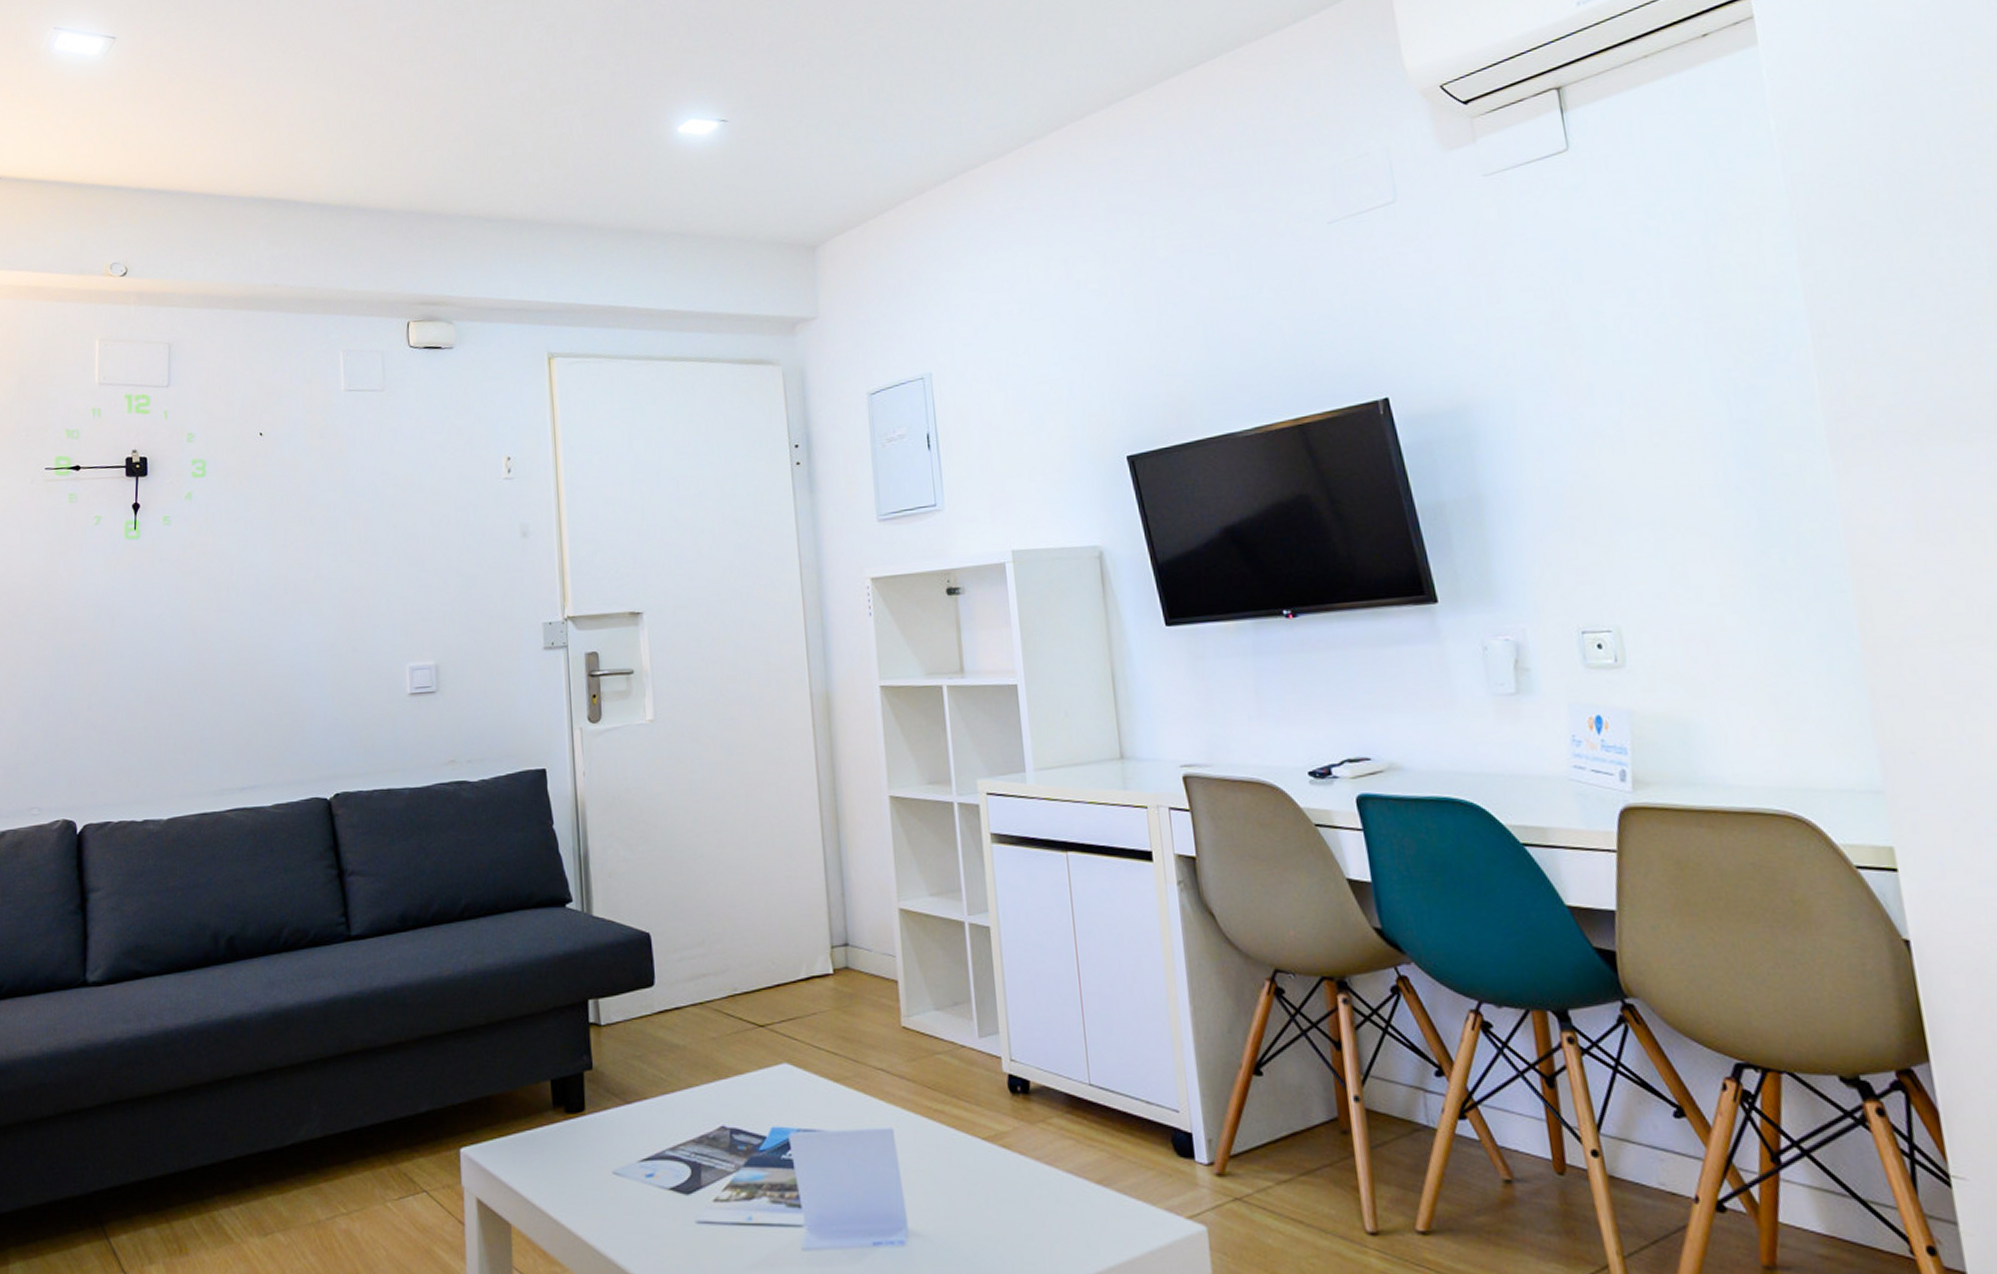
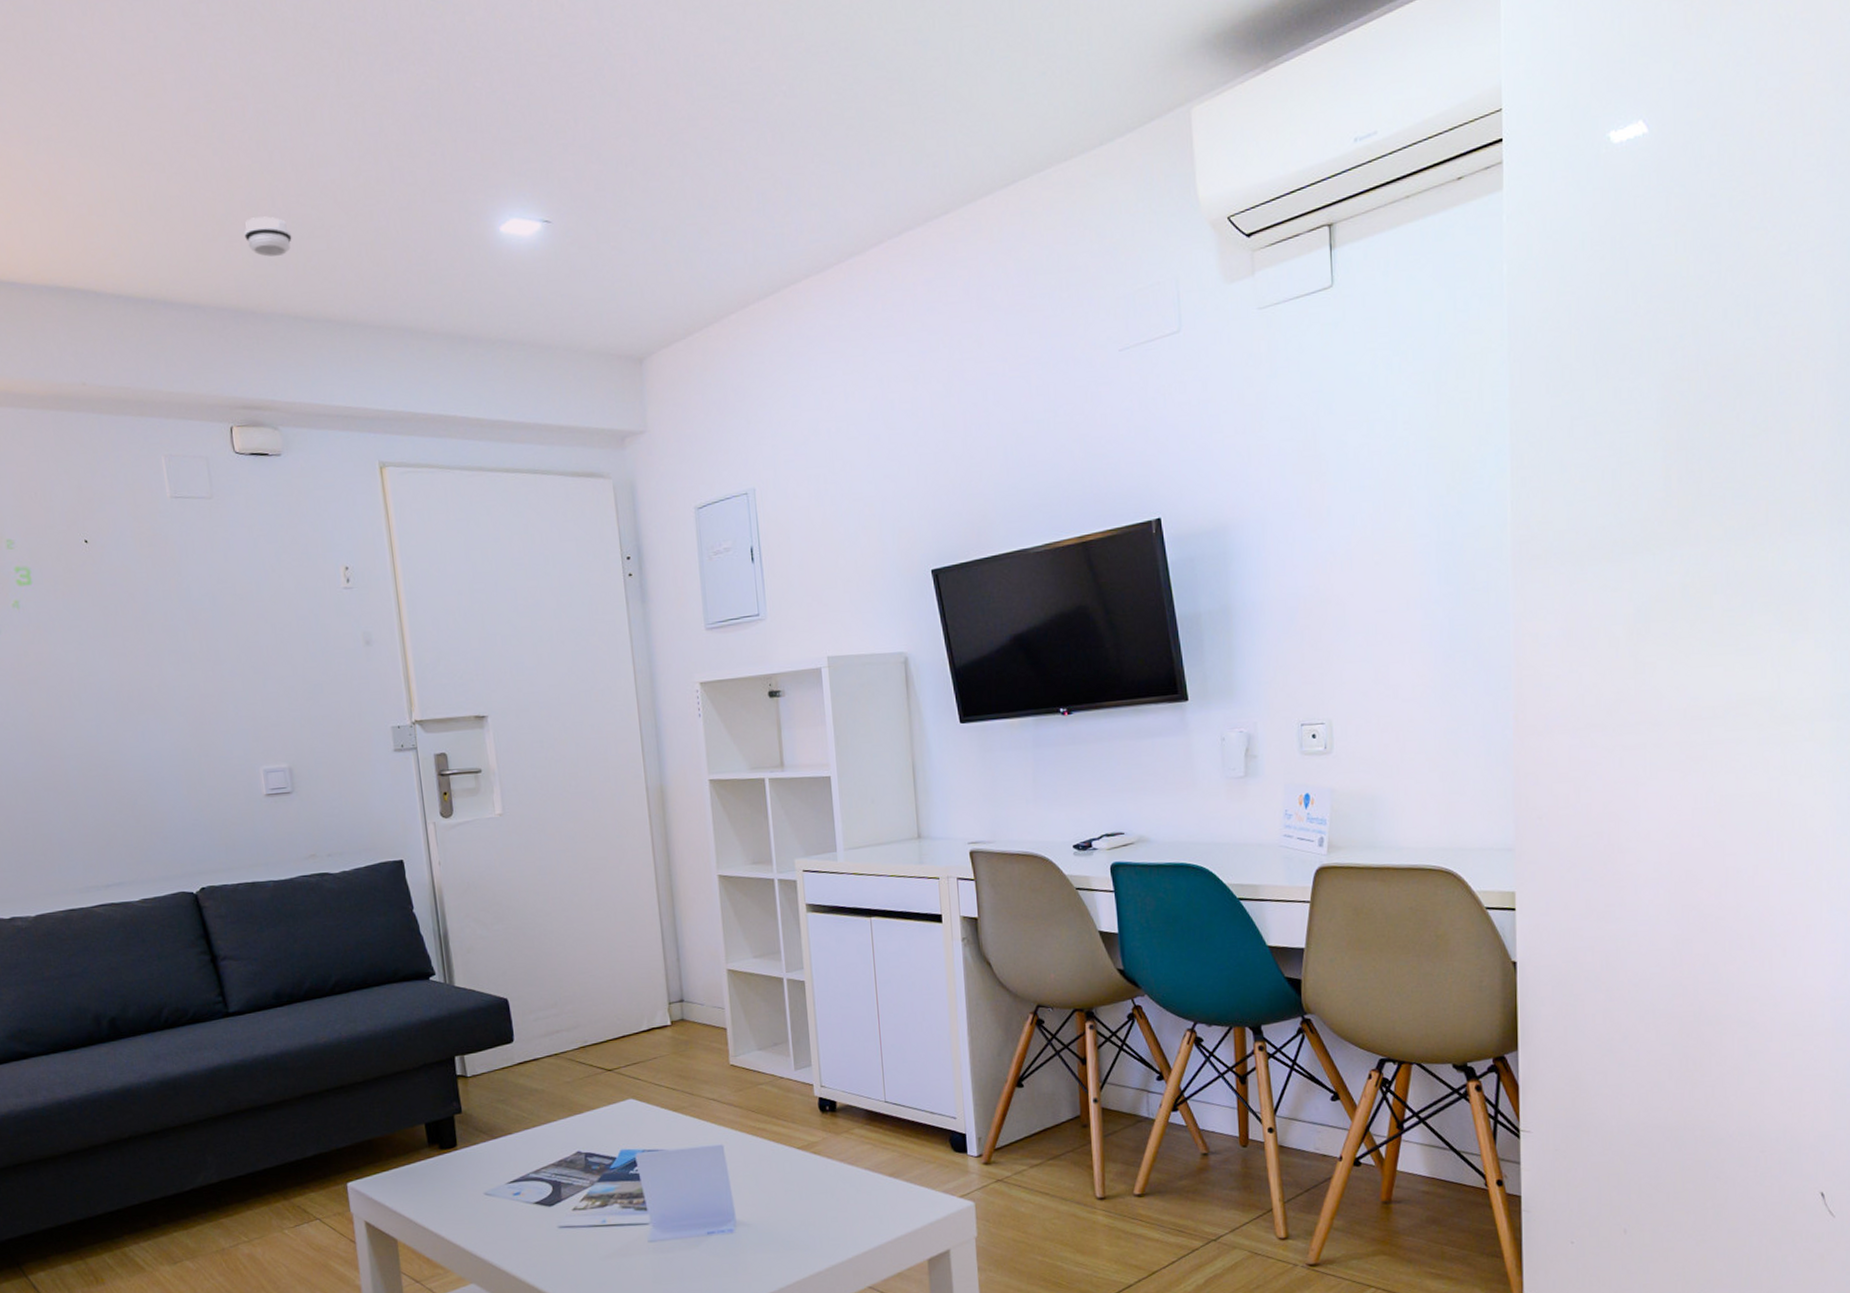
smoke detector: none [436,127,480,164] -> present [244,216,292,257]

